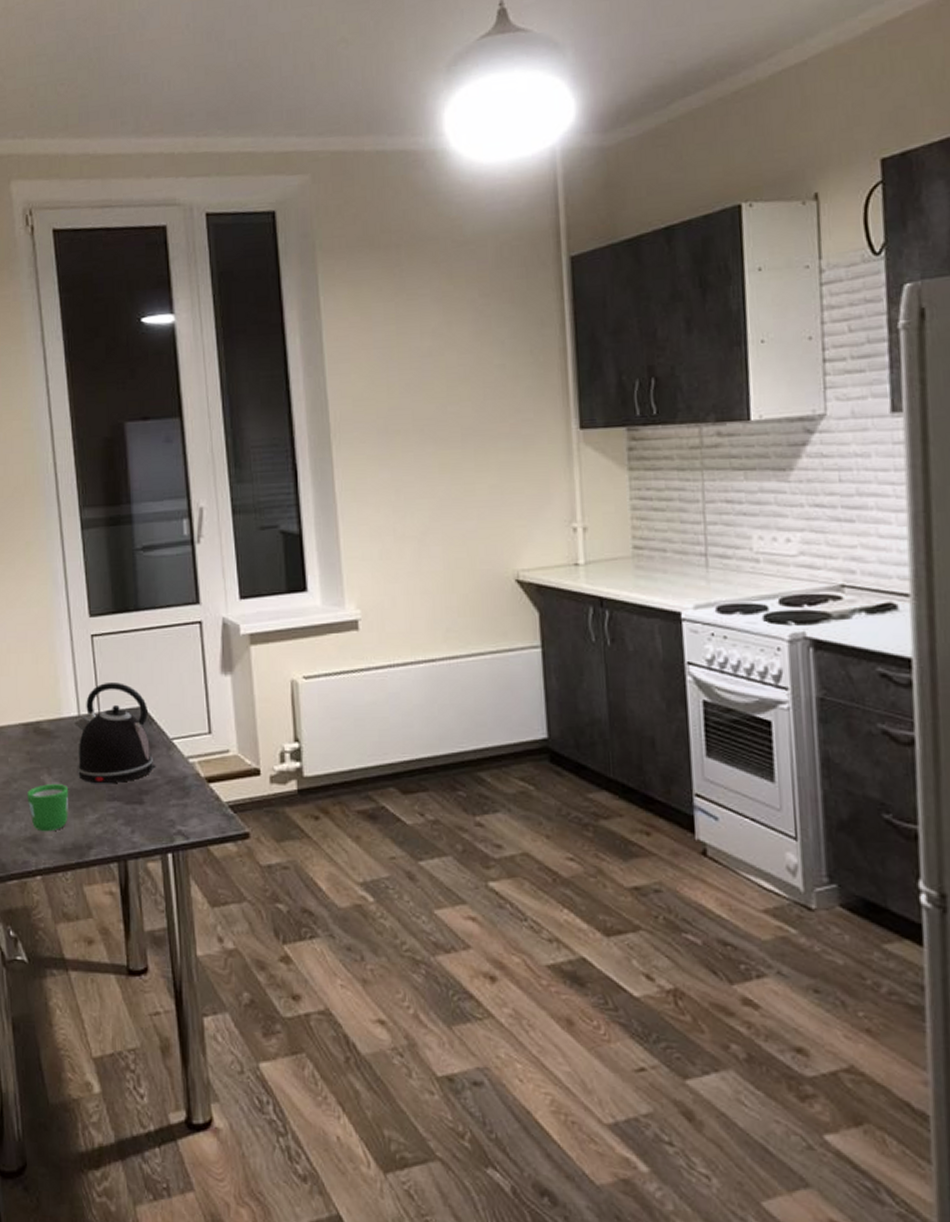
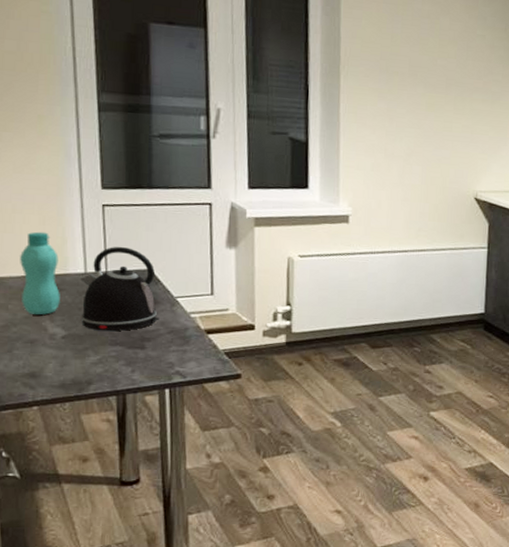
bottle: none [17,671,56,767] -> present [20,231,60,315]
mug: present [26,784,69,832] -> none [26,329,71,370]

